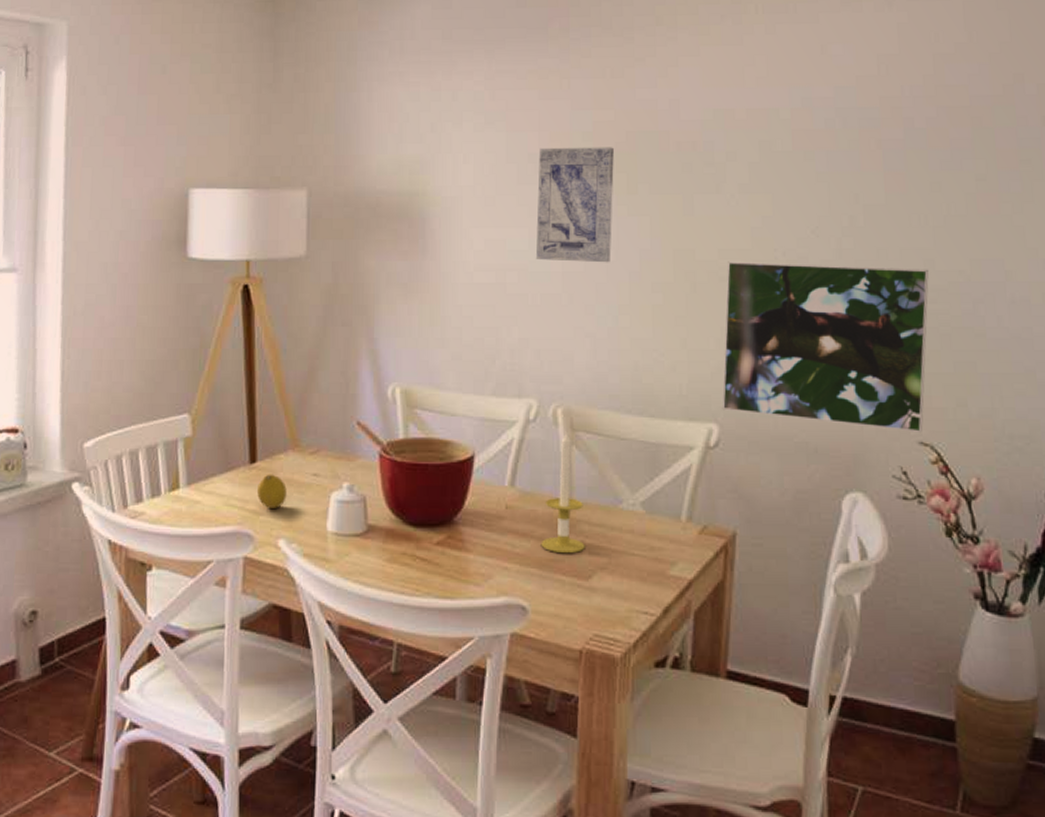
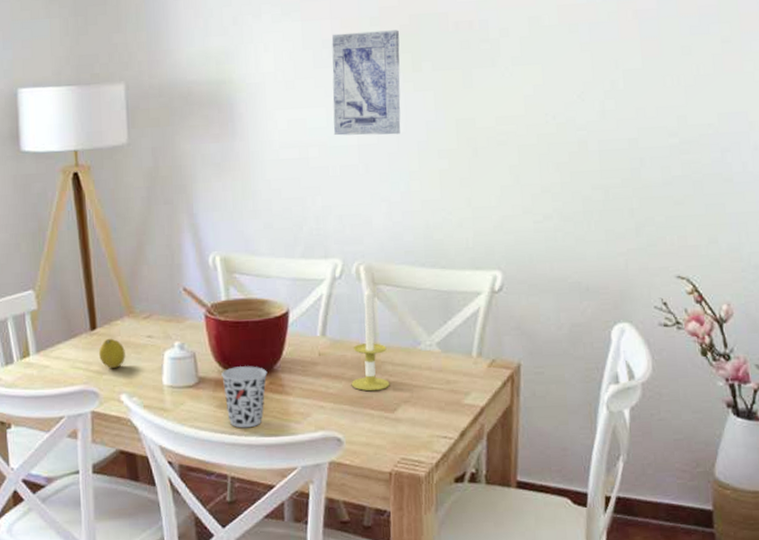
cup: none [394,515,446,588] -> present [221,366,268,428]
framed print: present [722,261,929,433] -> none [504,124,682,269]

